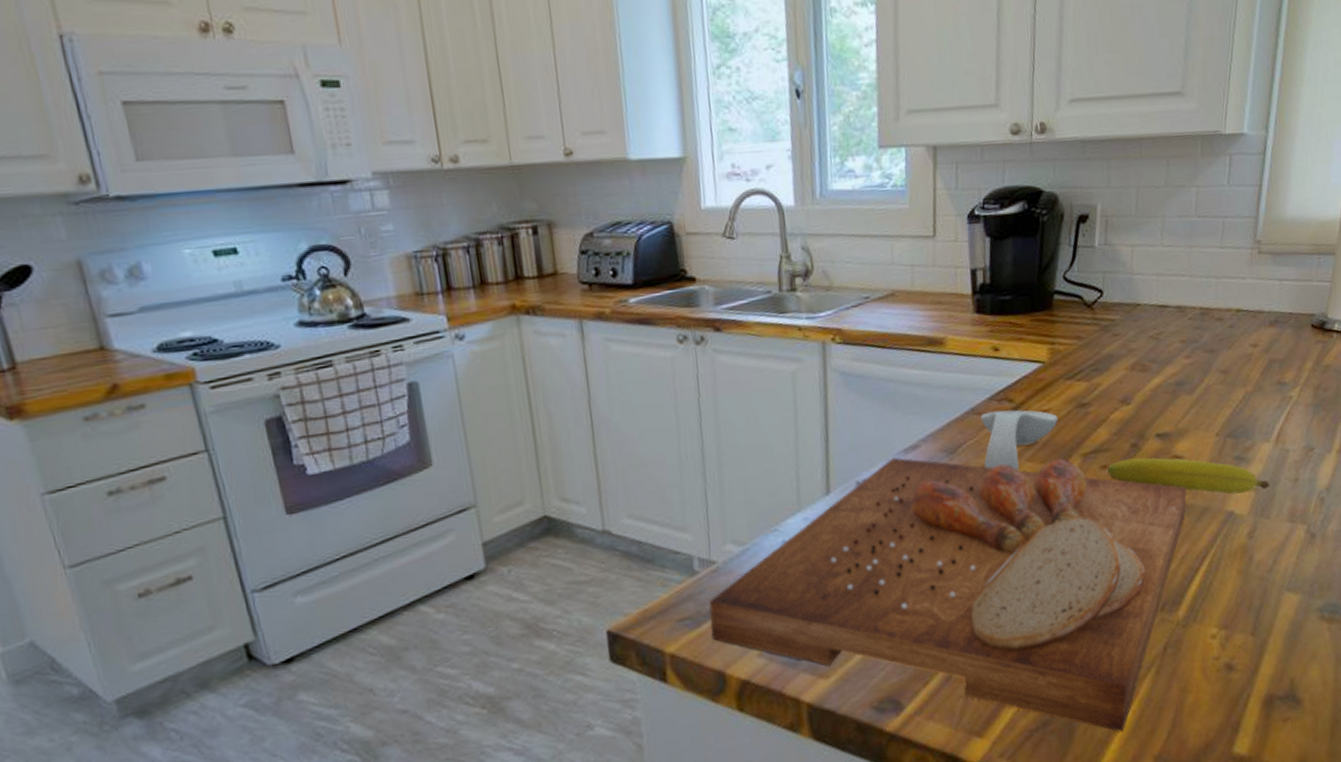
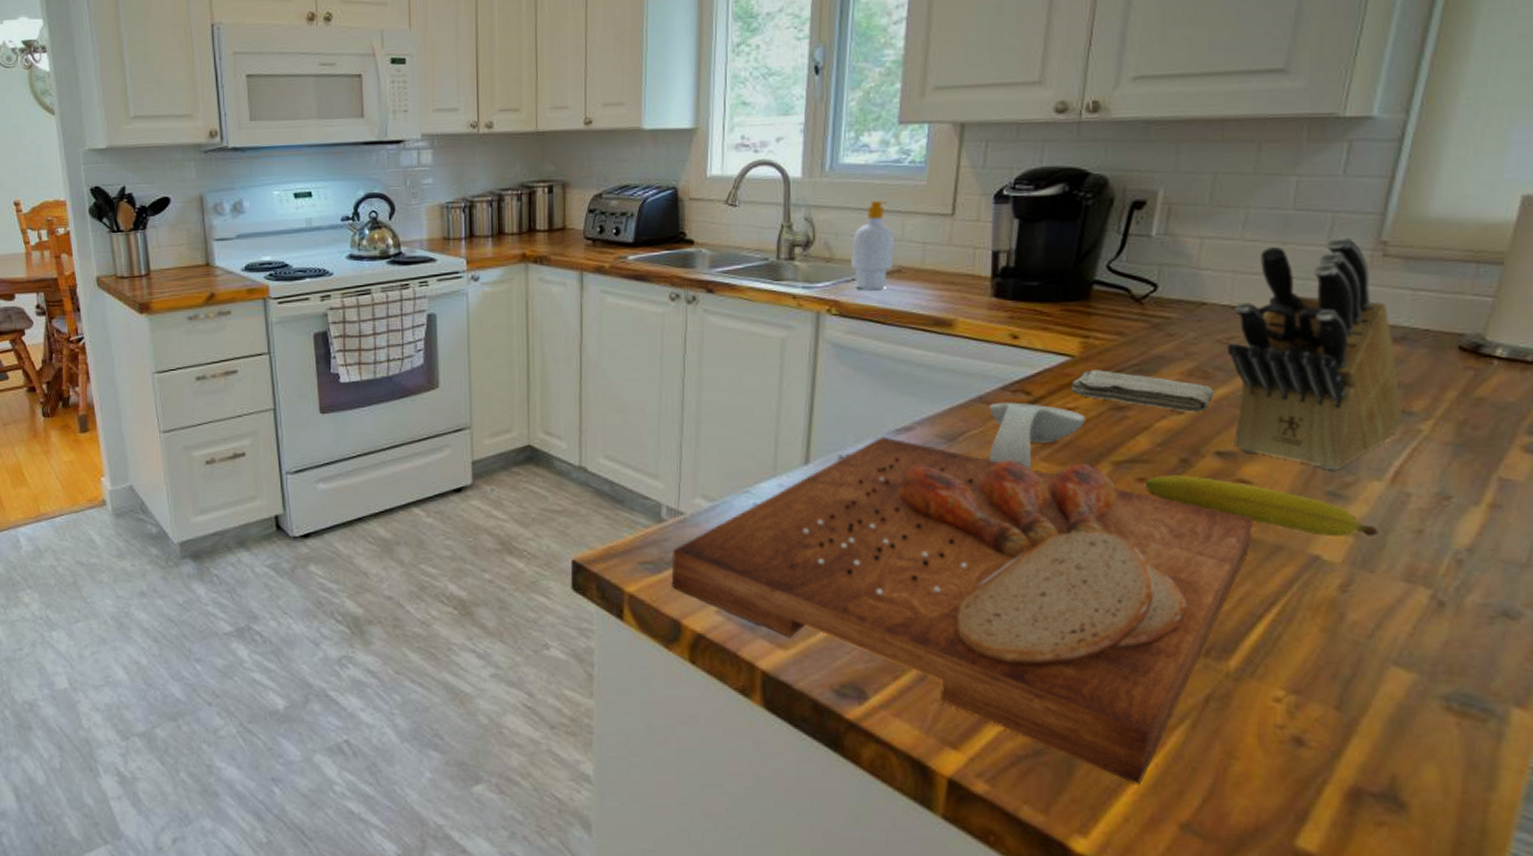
soap bottle: none [848,225,887,316] -> present [851,200,895,289]
washcloth: none [1044,372,1152,403] -> present [1071,370,1214,413]
knife block: none [1158,238,1280,439] -> present [1228,237,1403,470]

